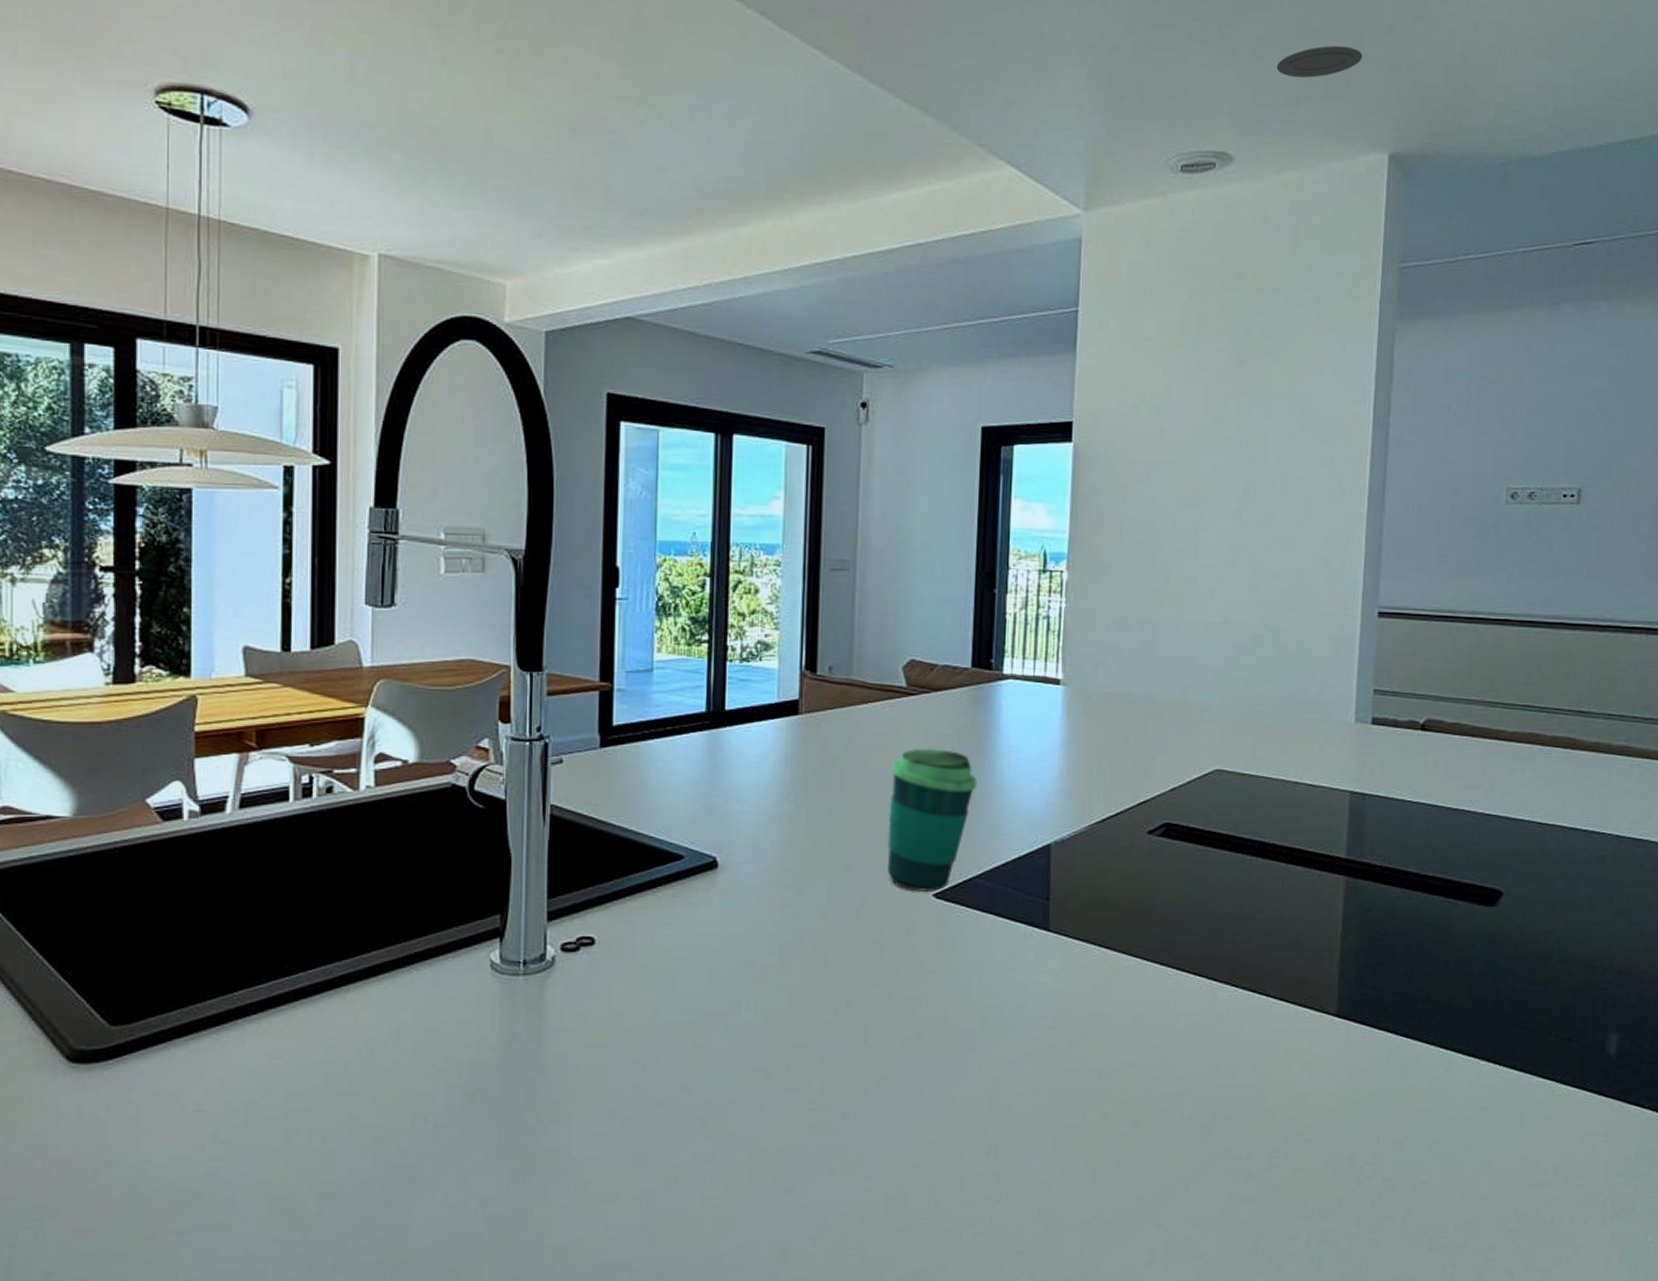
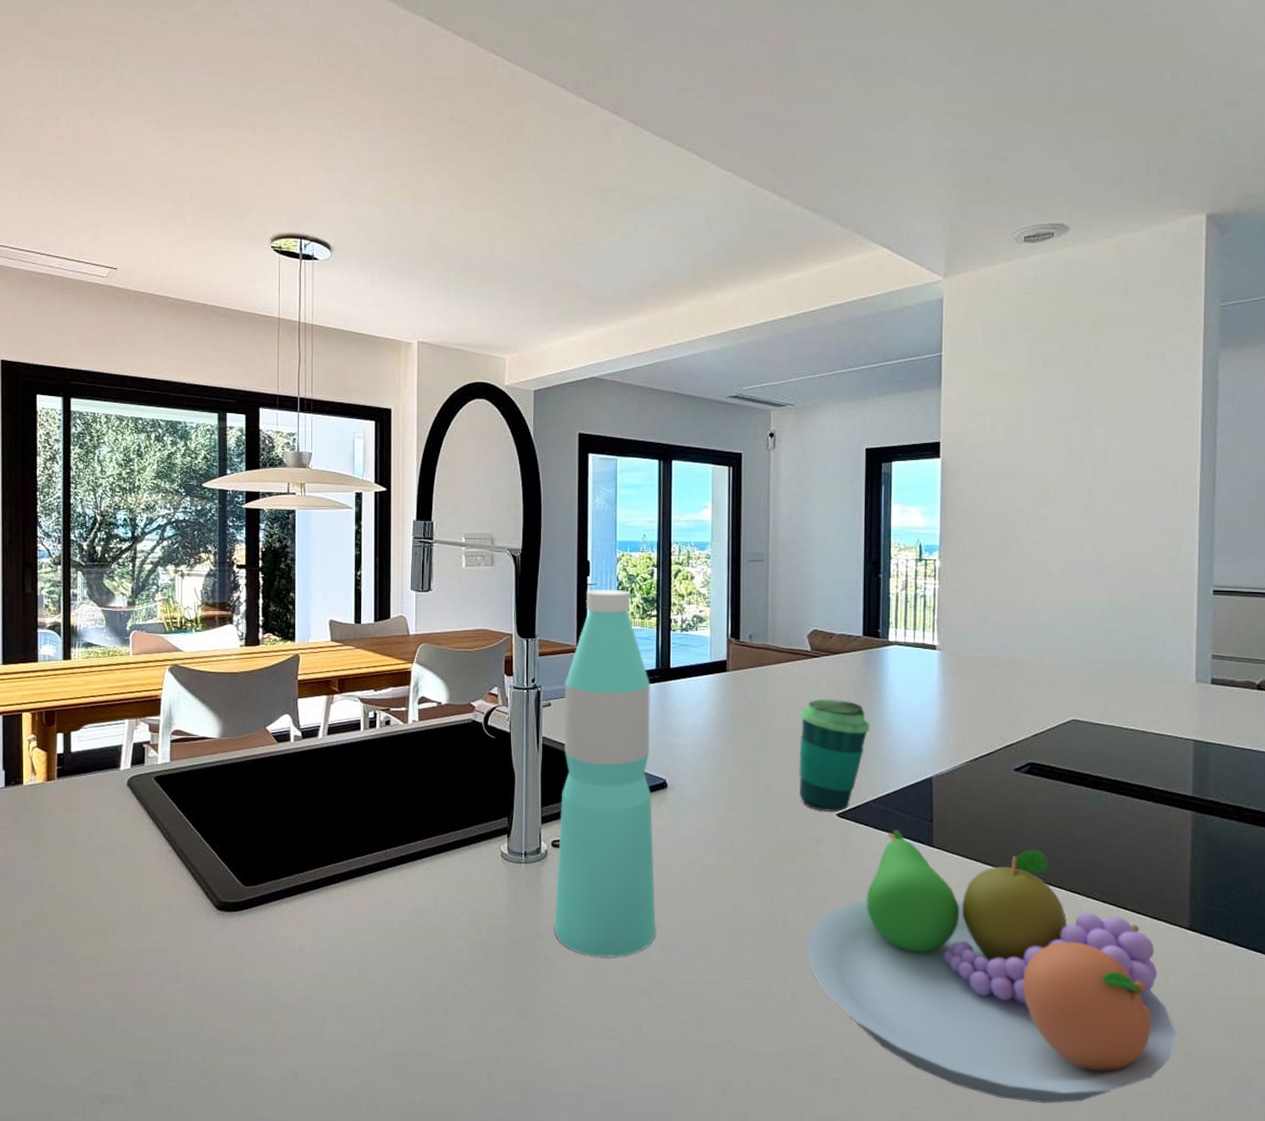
water bottle: none [563,606,700,1094] -> present [554,590,656,958]
fruit bowl: none [891,911,1318,1234] -> present [806,830,1177,1103]
recessed light: present [1276,45,1363,78] -> none [1103,131,1179,161]

